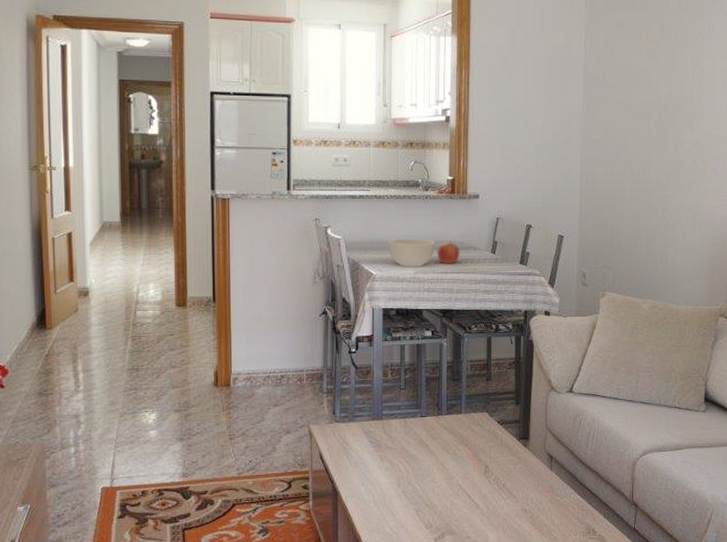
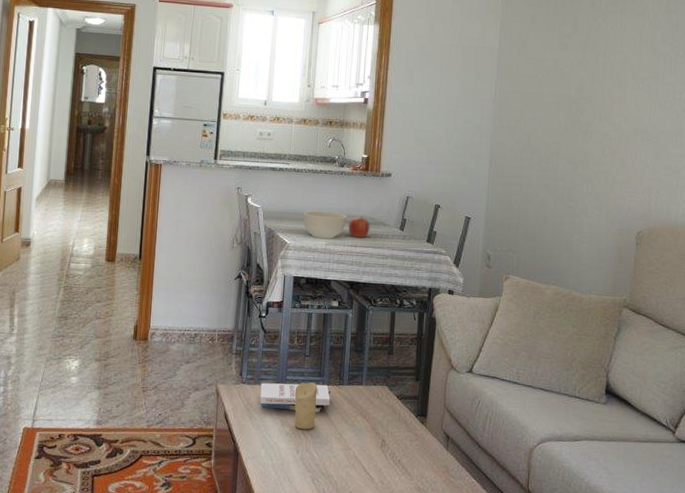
books: none [356,416,430,445] -> present [260,382,331,413]
candle: none [392,415,416,463] -> present [294,382,318,430]

